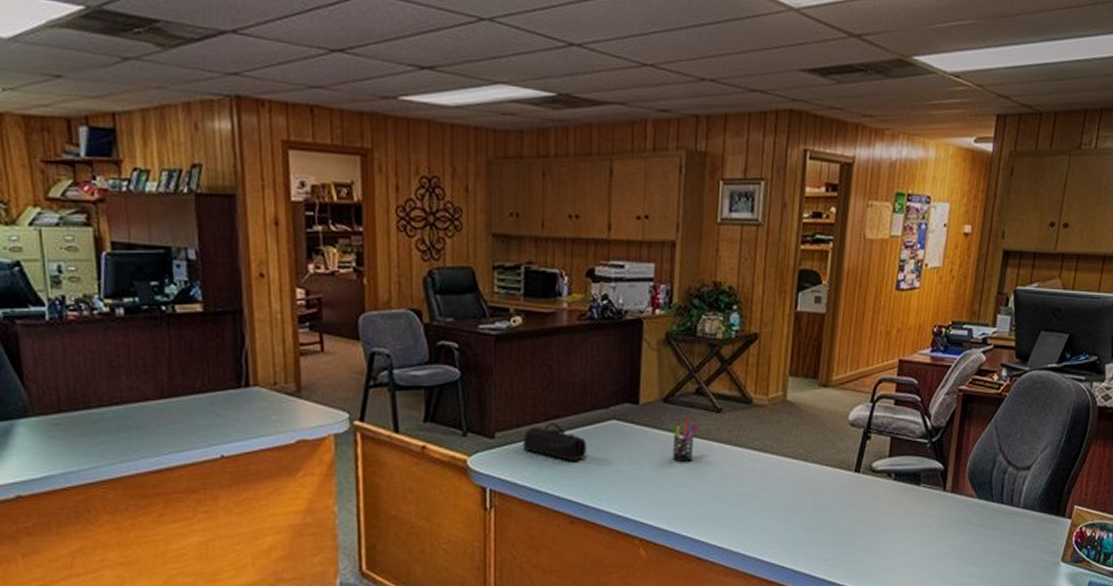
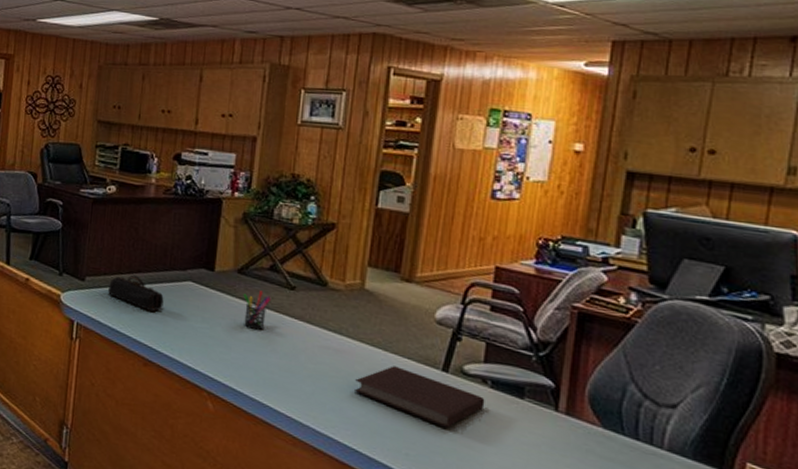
notebook: none [778,475,890,527] -> present [353,366,485,429]

